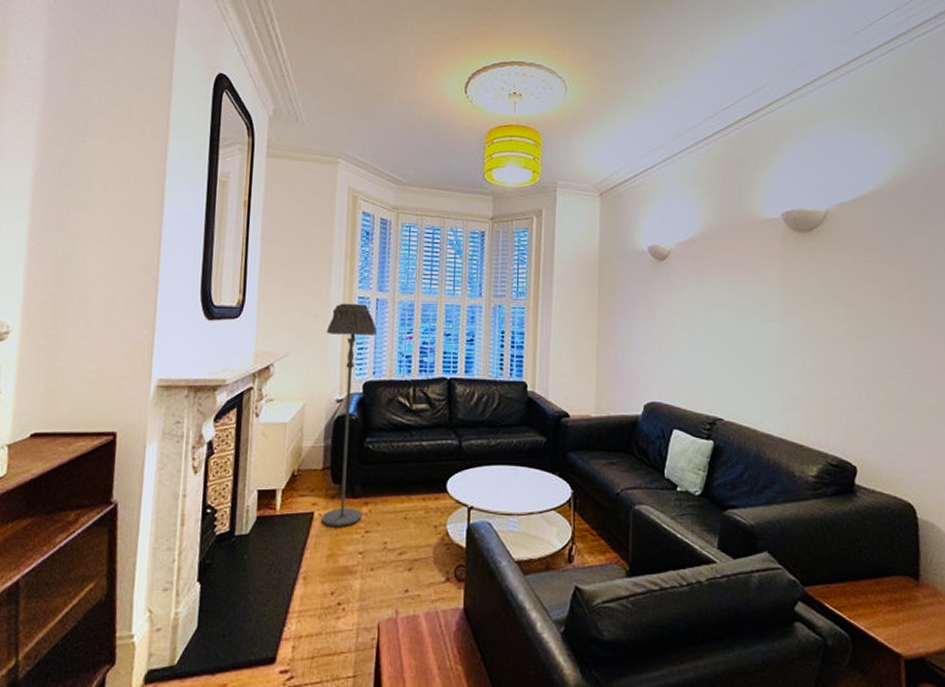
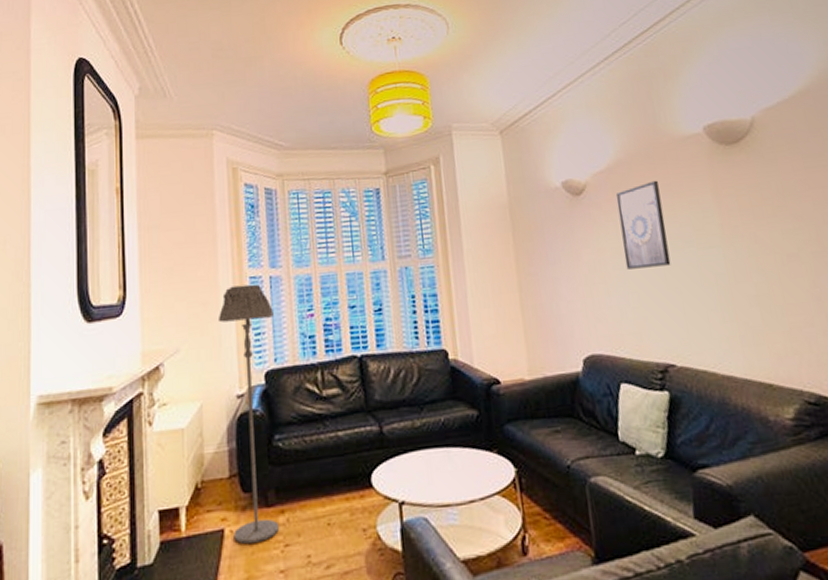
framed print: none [694,256,735,333] -> present [615,180,671,270]

